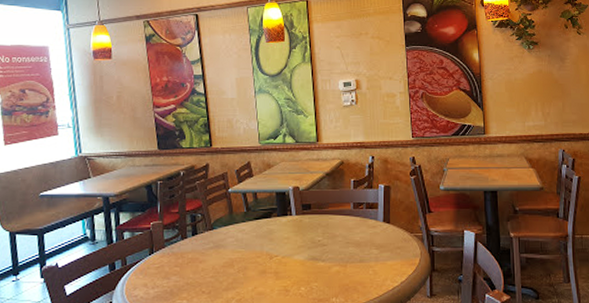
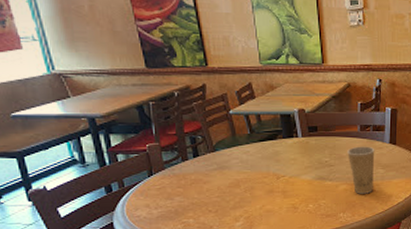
paper cup: none [340,225,368,277] -> present [347,146,375,194]

